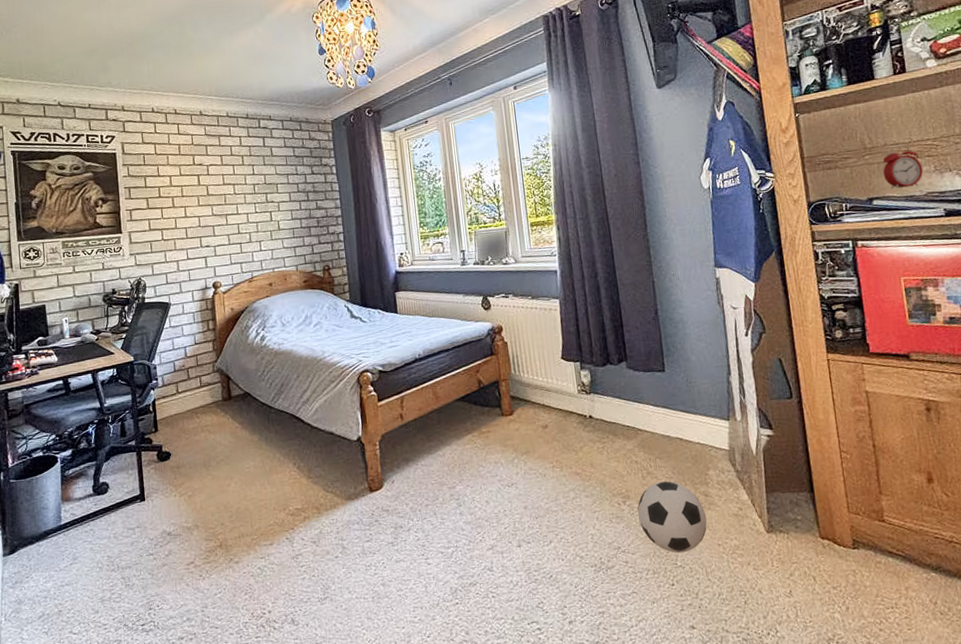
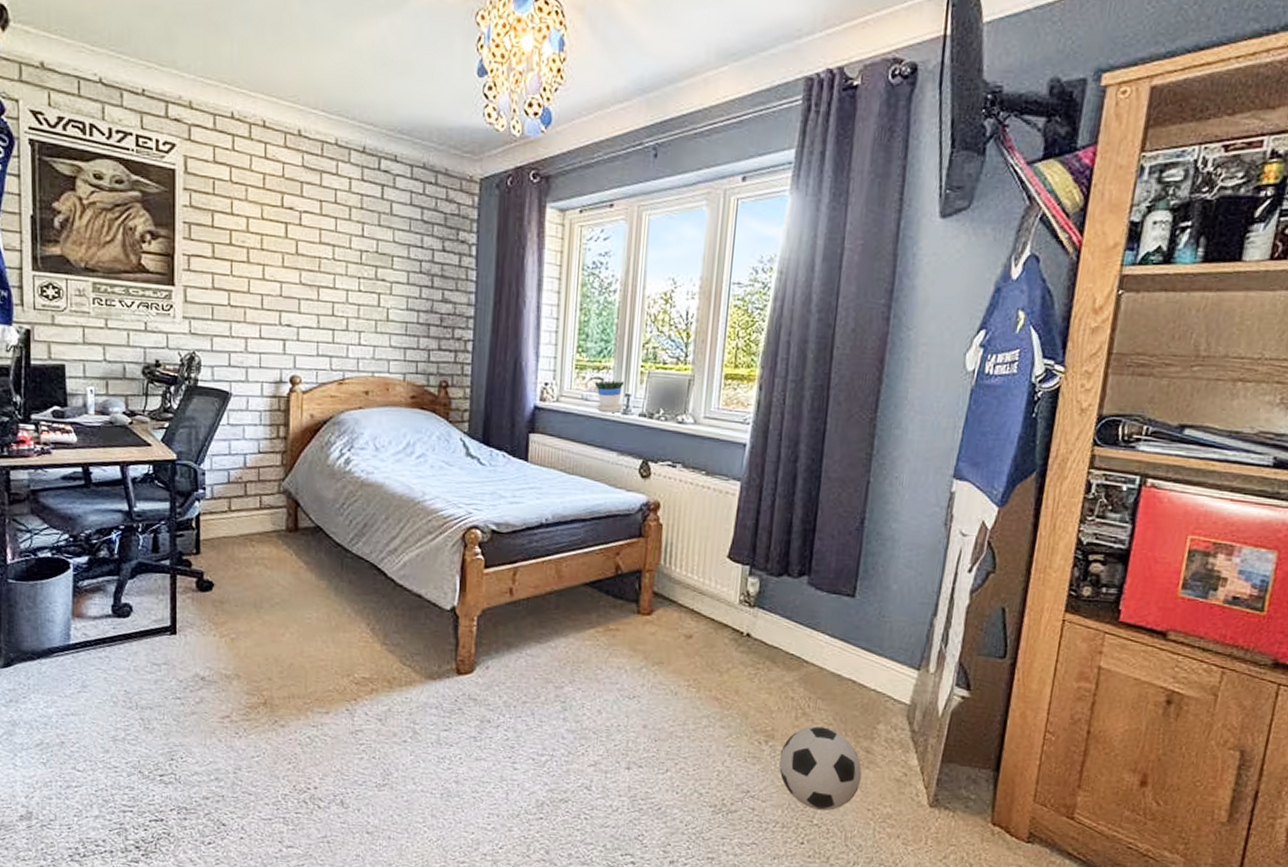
flowerpot: none [437,241,461,268] -> present [594,380,625,414]
alarm clock: present [883,144,924,189] -> none [1209,359,1266,421]

